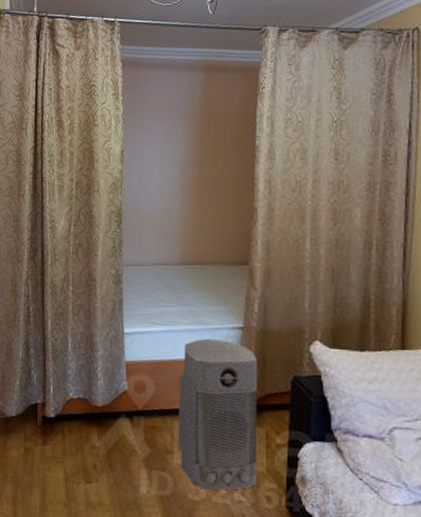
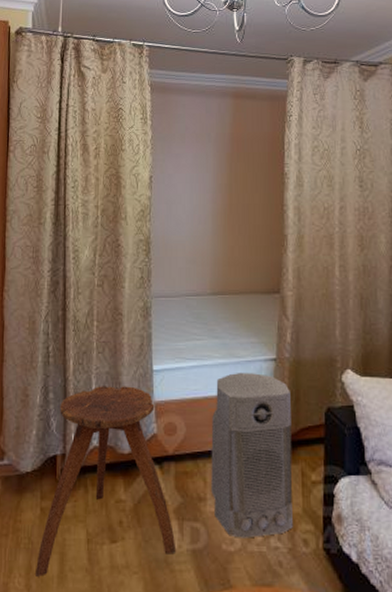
stool: none [21,344,144,506] -> present [36,386,175,577]

